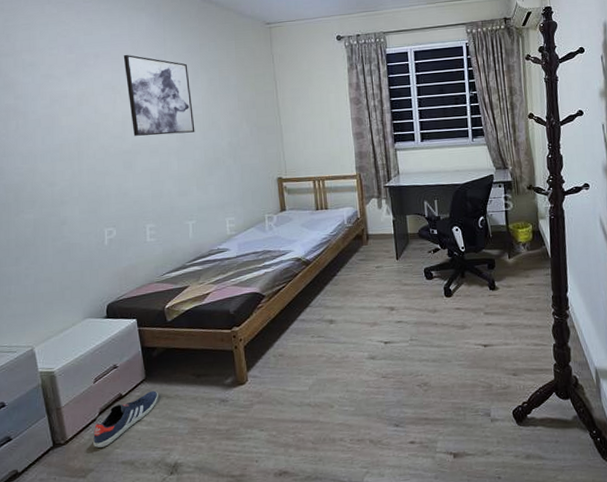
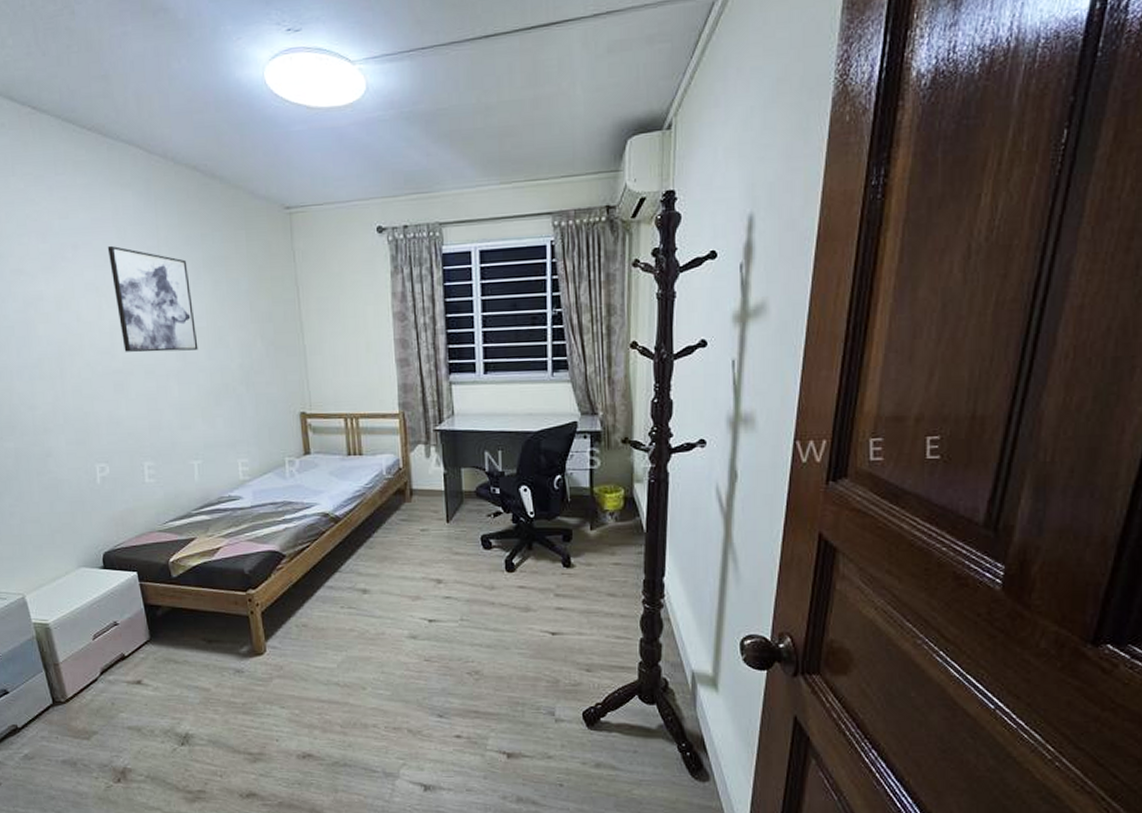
sneaker: present [93,391,158,448] -> none [95,654,165,710]

